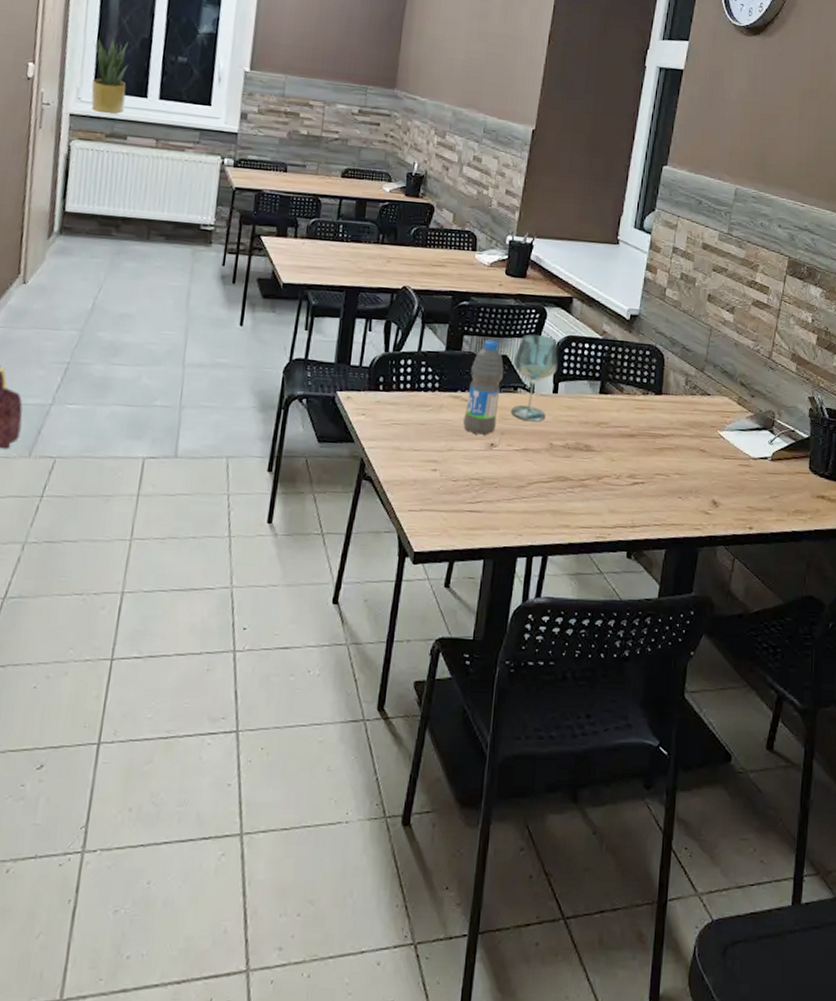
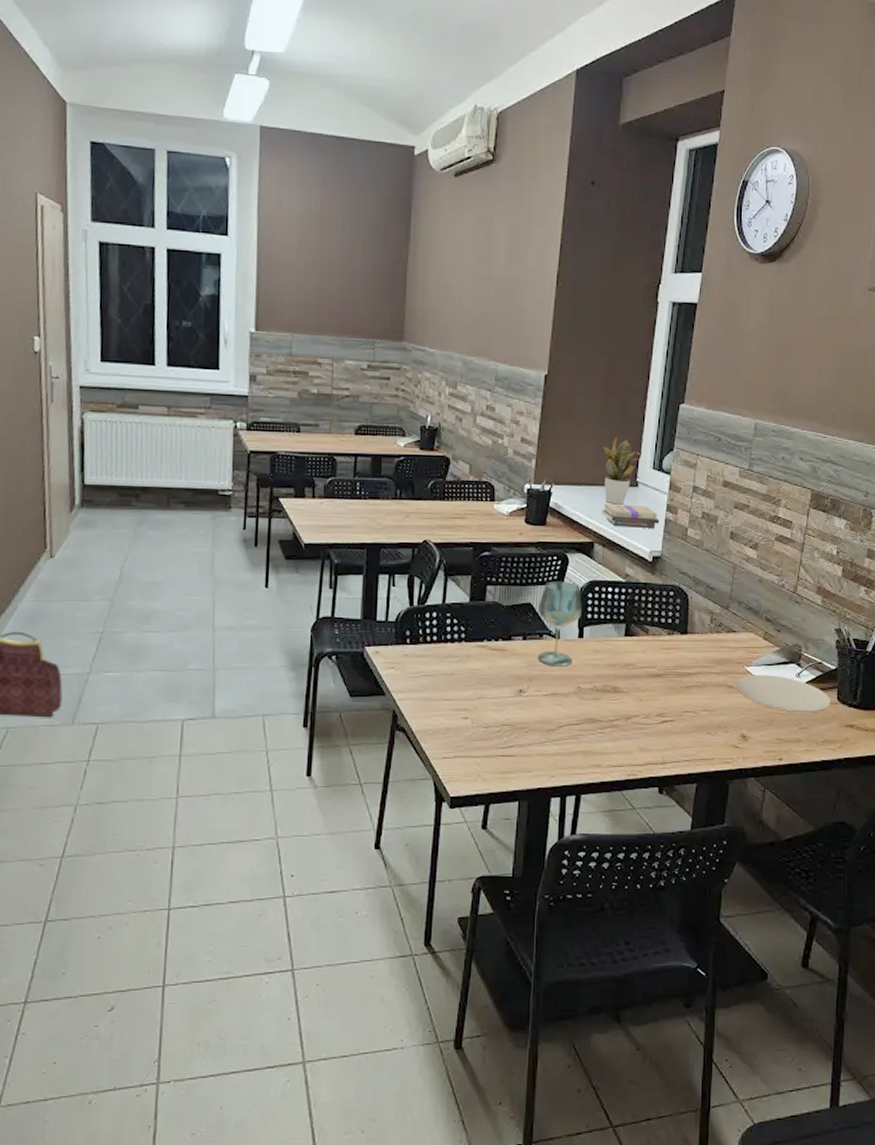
planter: present [91,38,128,114] -> none [97,306,133,384]
water bottle: present [462,339,504,435] -> none [490,588,529,682]
books: none [581,259,639,286] -> present [601,503,660,528]
potted plant: none [585,194,622,261] -> present [603,437,640,505]
plate: none [709,439,803,482] -> present [736,674,831,713]

